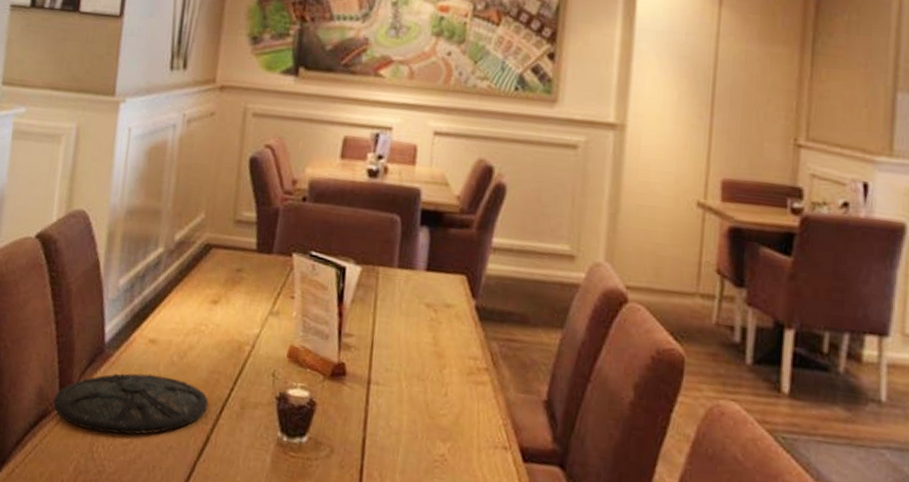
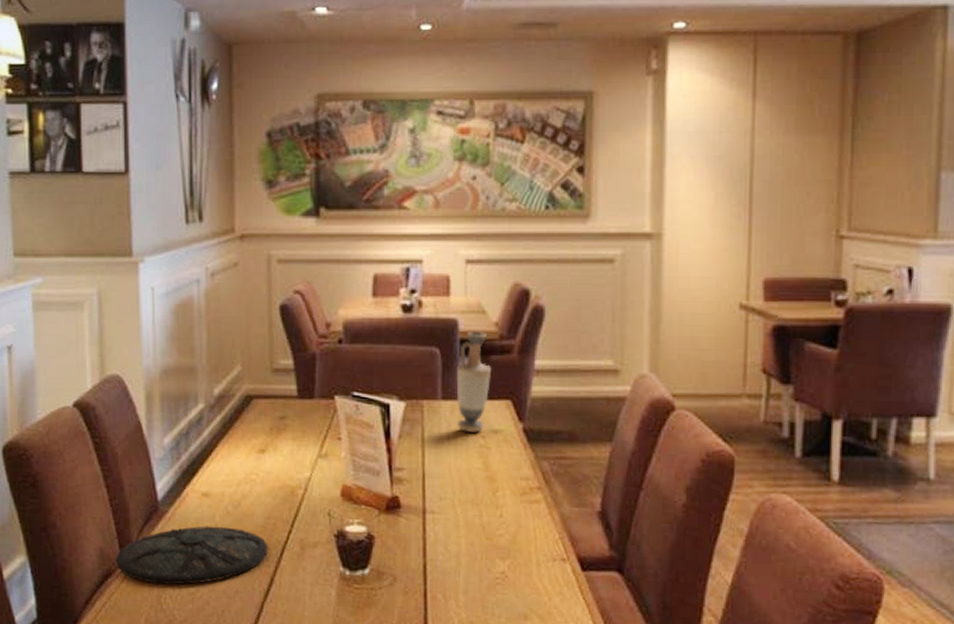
vase: none [410,202,449,306] -> present [456,332,491,434]

